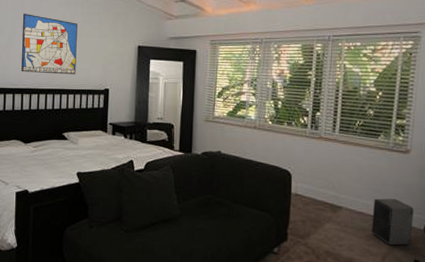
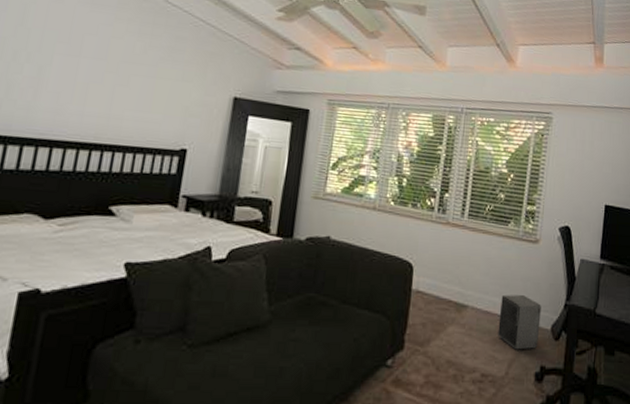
wall art: present [21,14,78,75] -> none [54,37,151,127]

